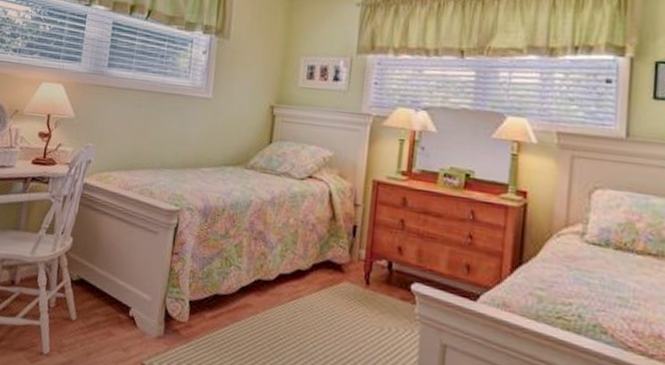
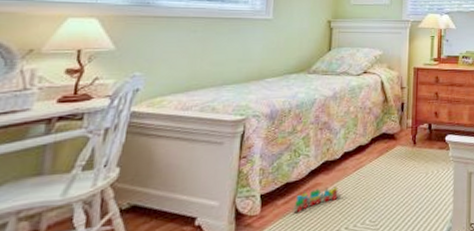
toy train: none [219,309,274,333] -> present [292,186,342,213]

